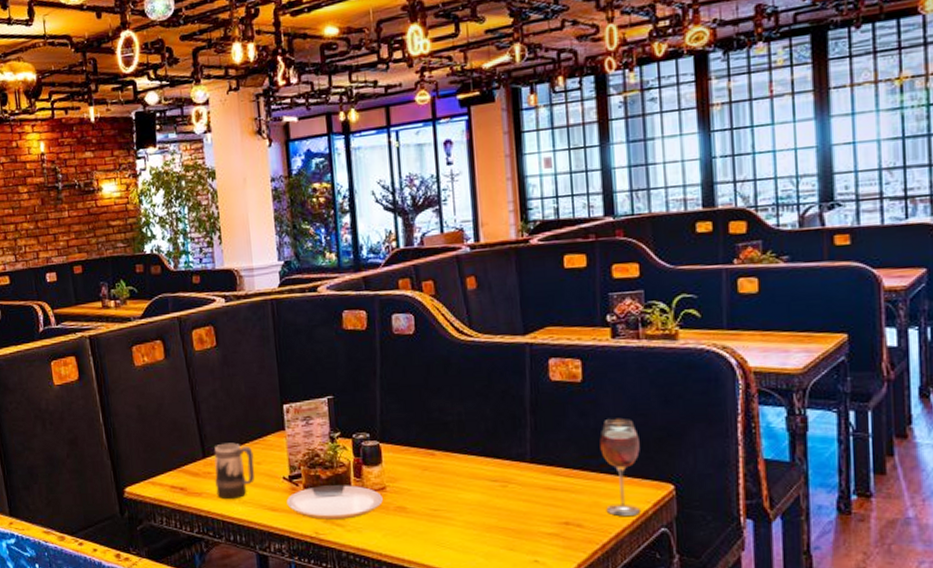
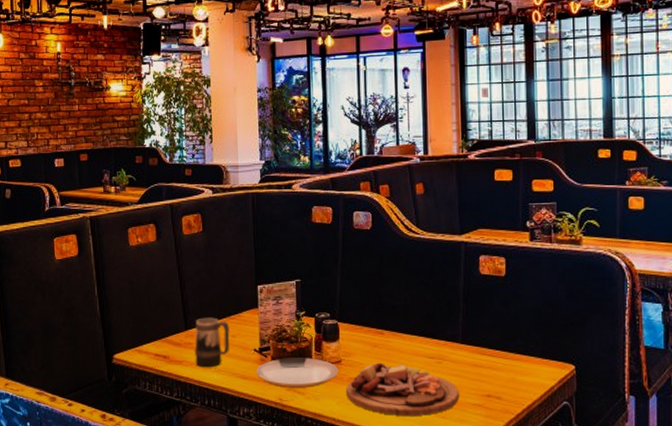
food platter: none [393,488,531,549] -> present [346,362,460,416]
wineglass: present [599,418,640,517] -> none [518,308,549,392]

